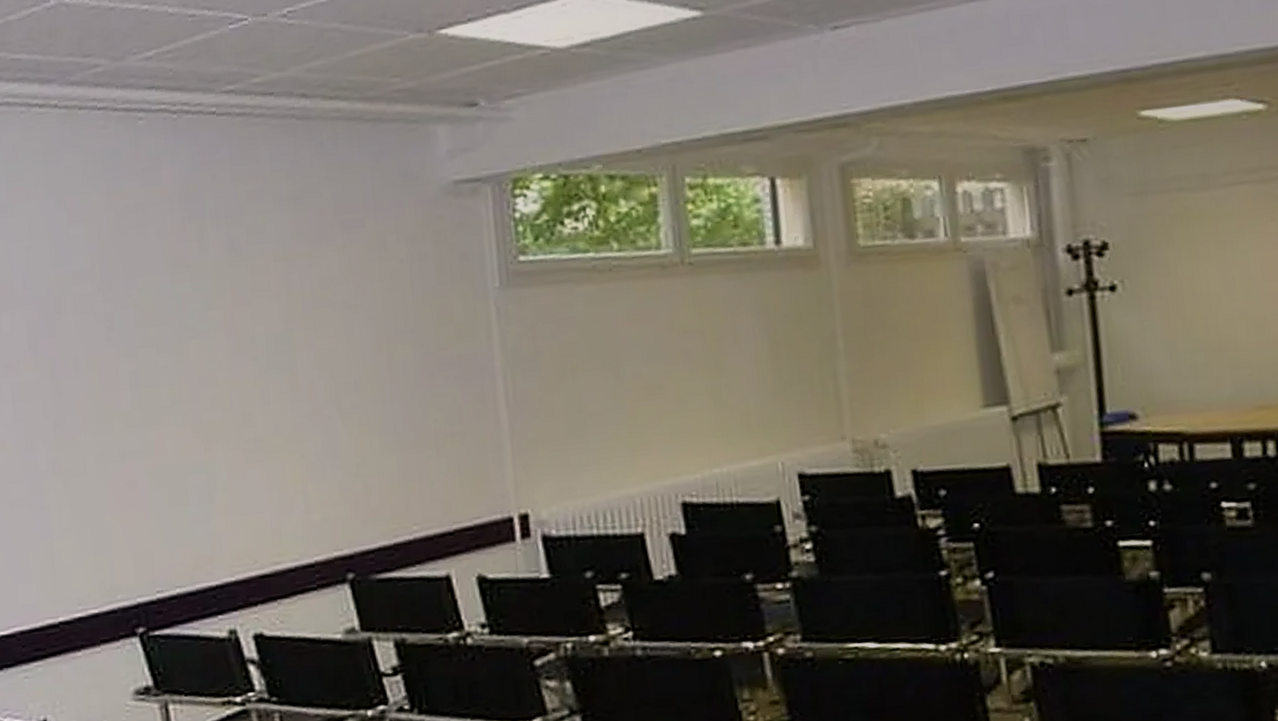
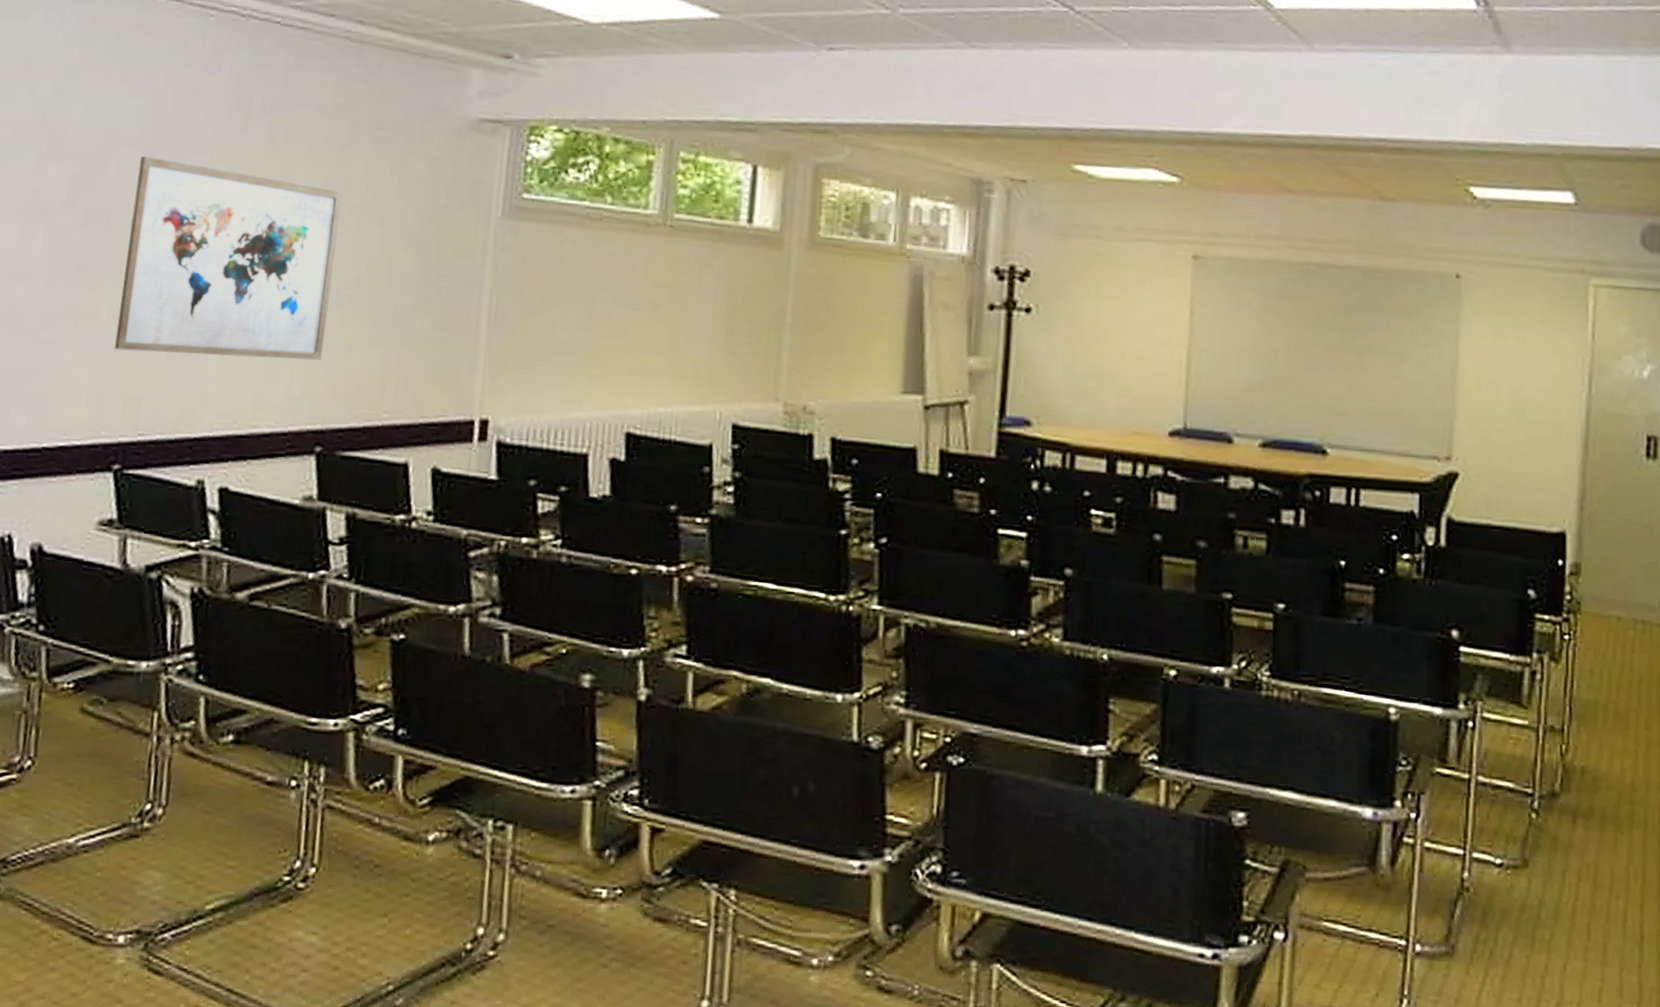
wall art: none [96,288,335,505] -> present [114,156,343,360]

